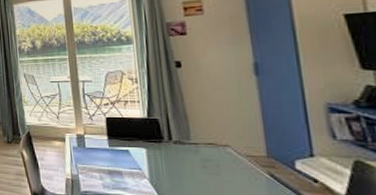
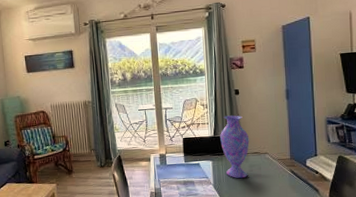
vase: none [156,93,200,176] -> present [220,115,249,179]

